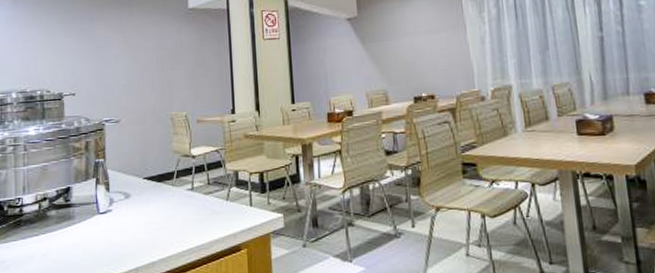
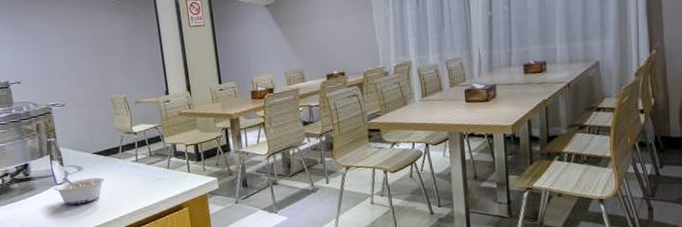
legume: none [95,205,154,239] -> present [54,177,105,205]

